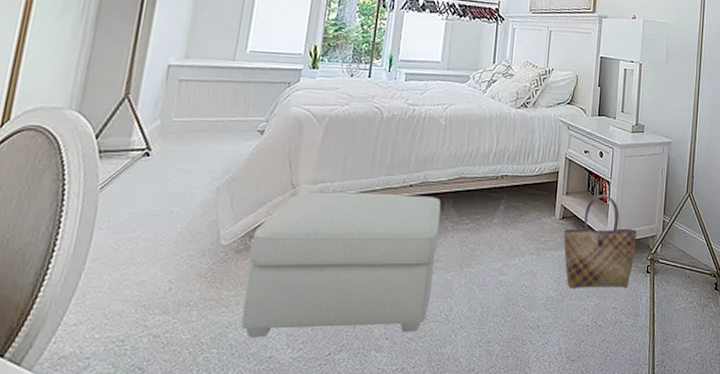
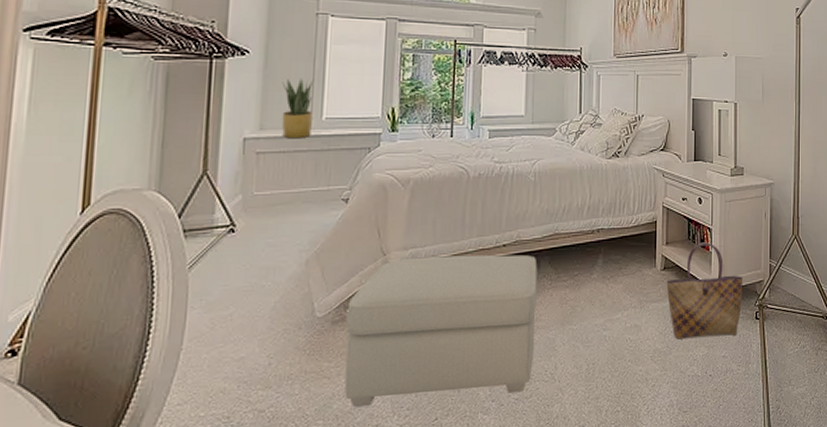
planter: none [206,11,243,69] -> present [281,79,314,139]

